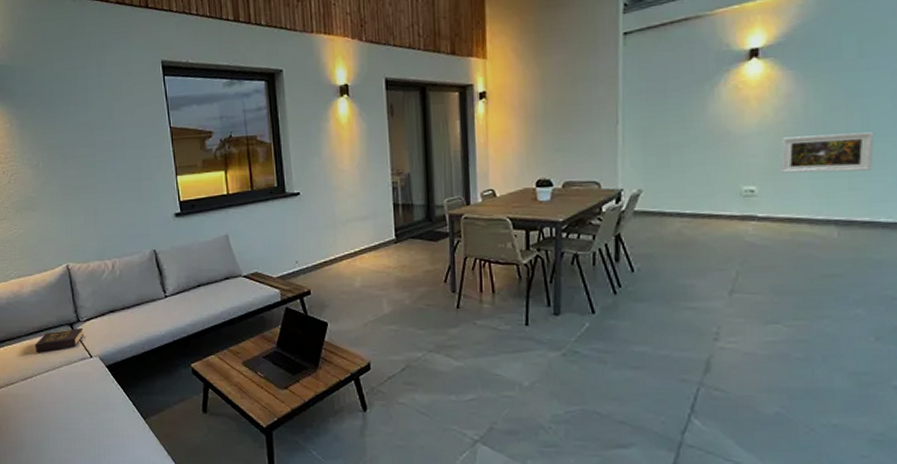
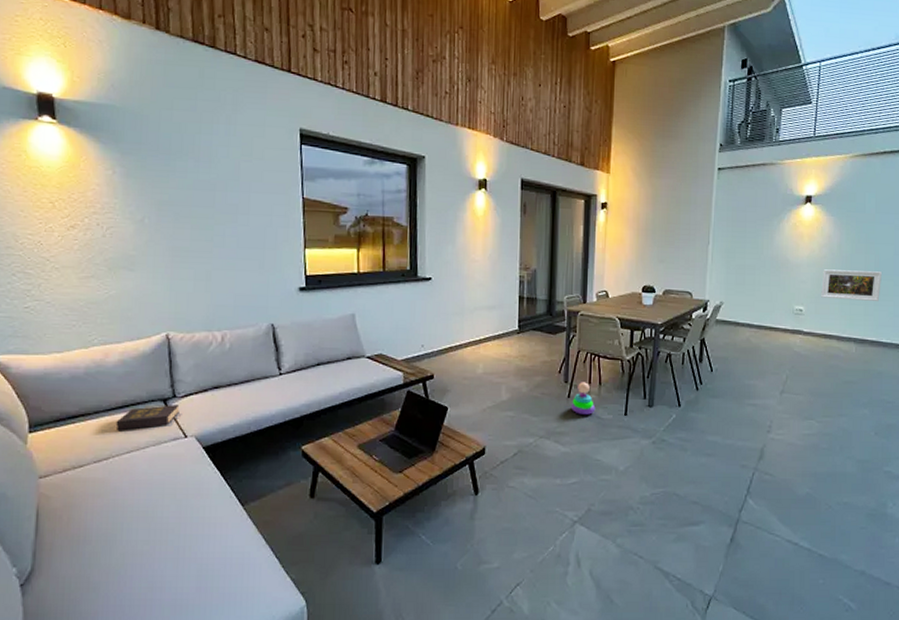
stacking toy: none [461,289,490,326] -> present [570,381,596,415]

